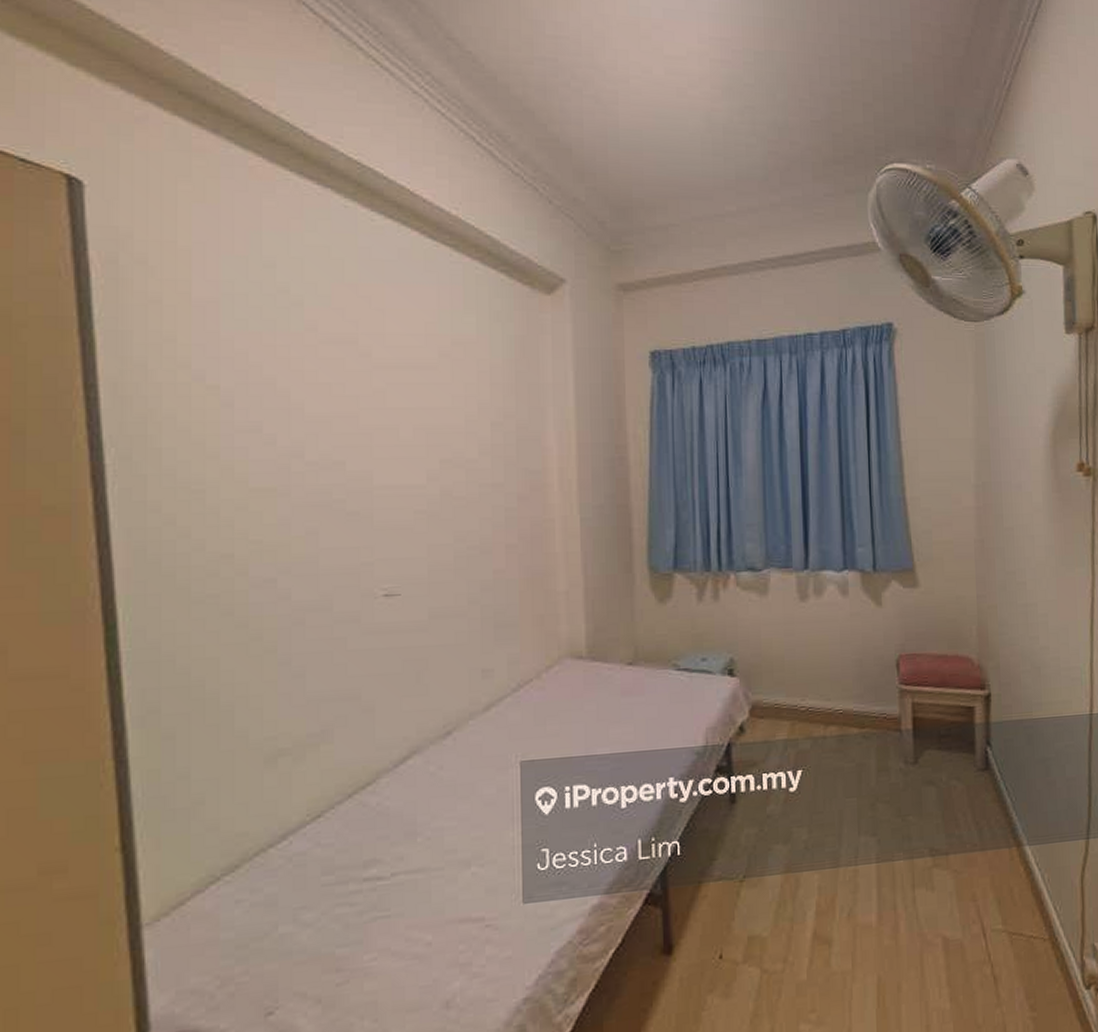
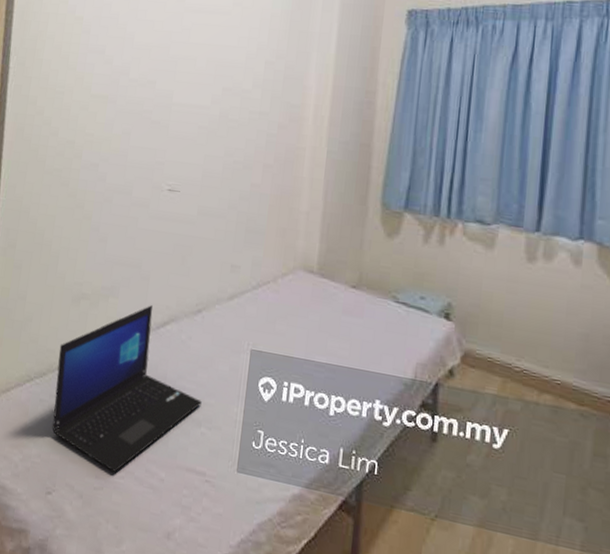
laptop: none [255,740,467,958] -> present [52,304,202,473]

